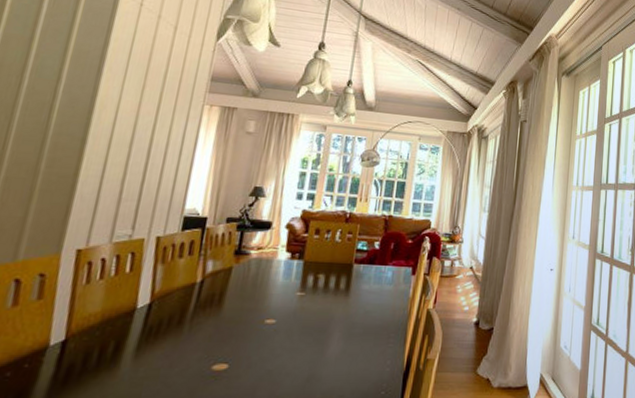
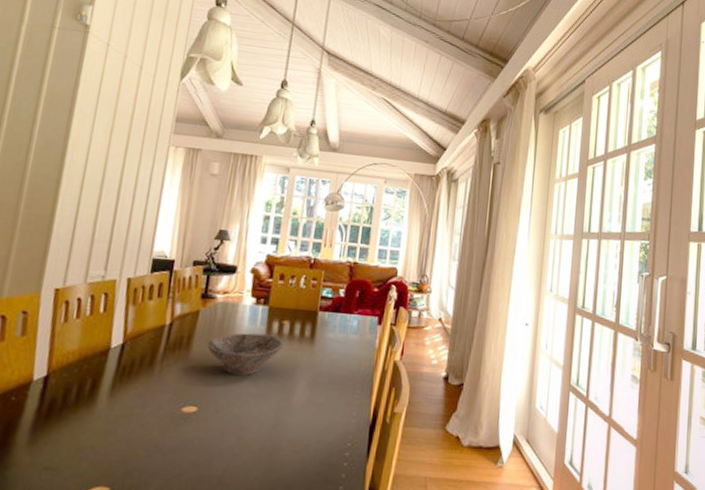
bowl: none [239,287,319,331] -> present [207,333,284,376]

